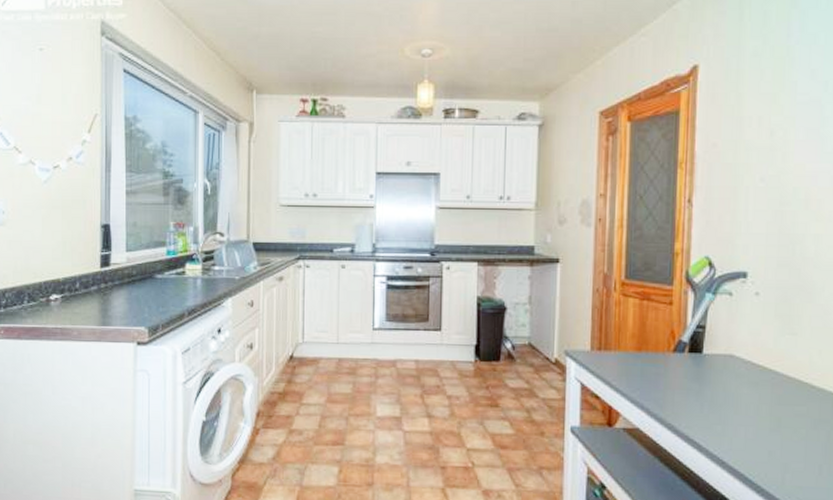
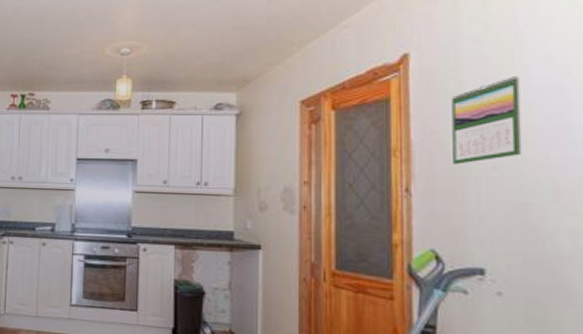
calendar: none [729,89,788,176] -> present [452,75,522,165]

